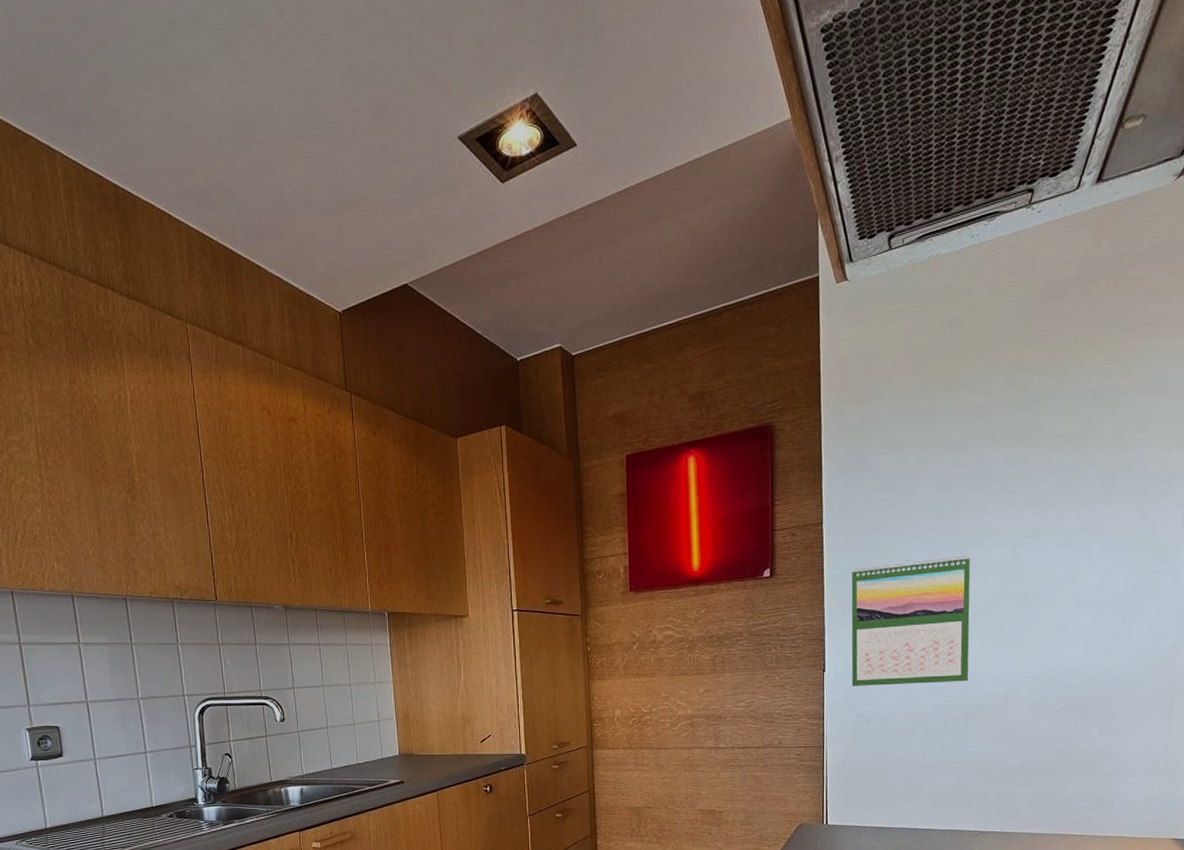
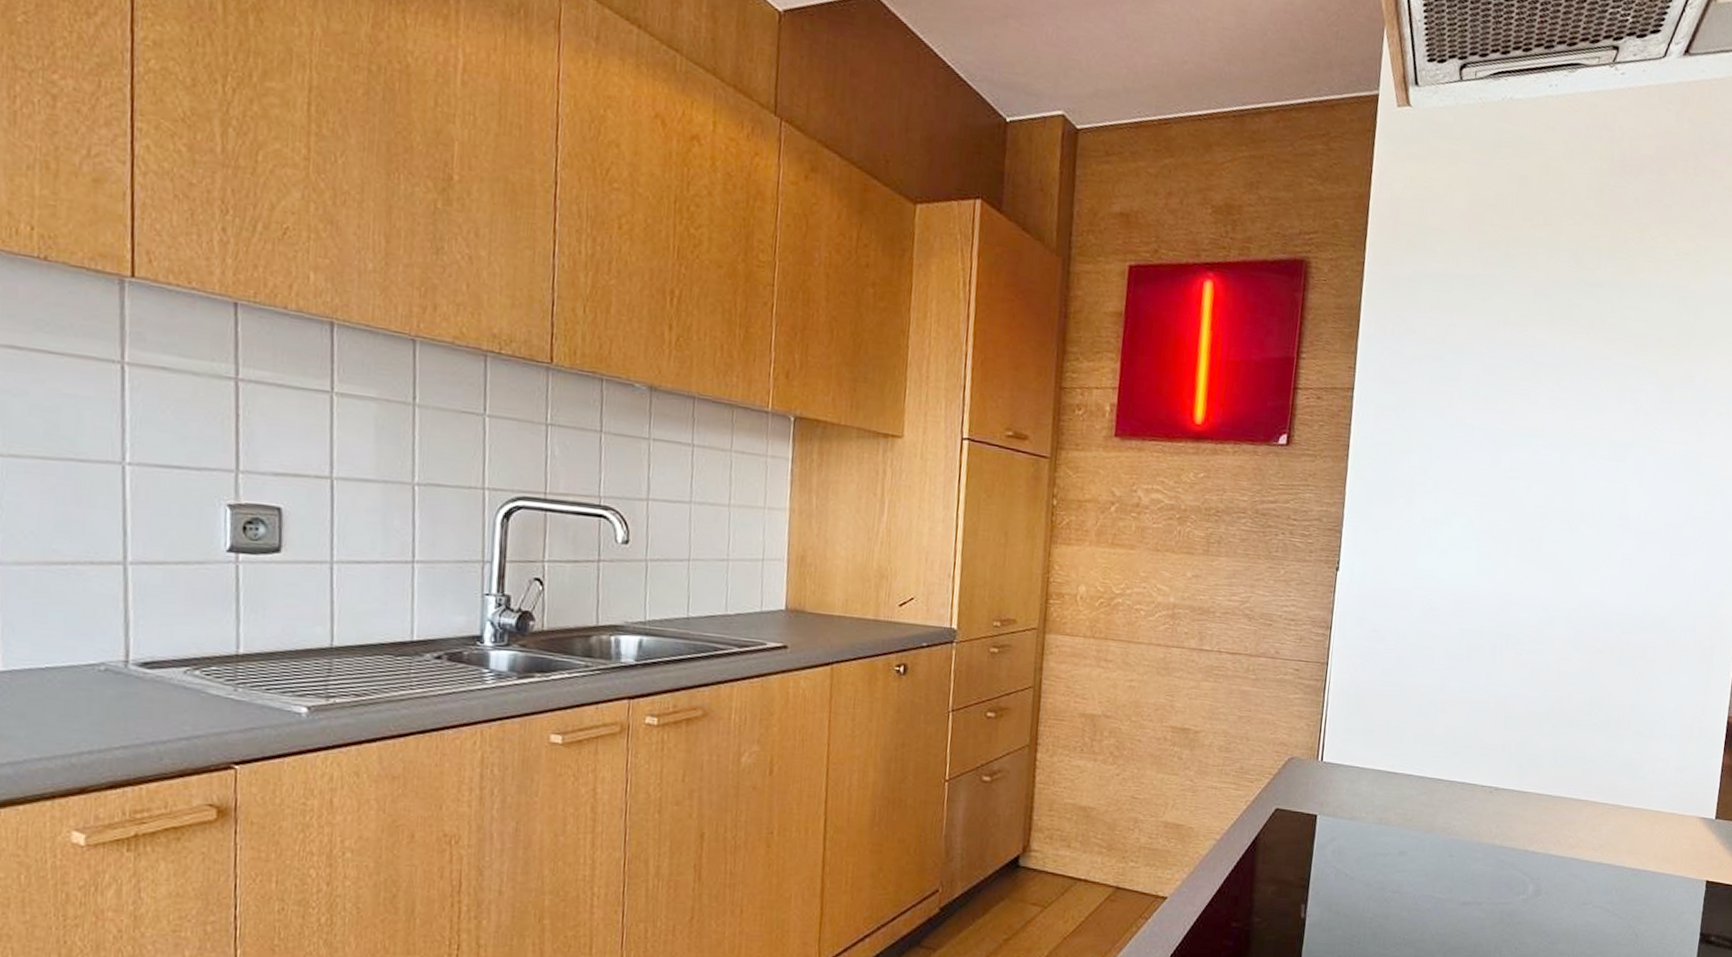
calendar: present [851,555,971,686] -> none [1367,448,1515,605]

